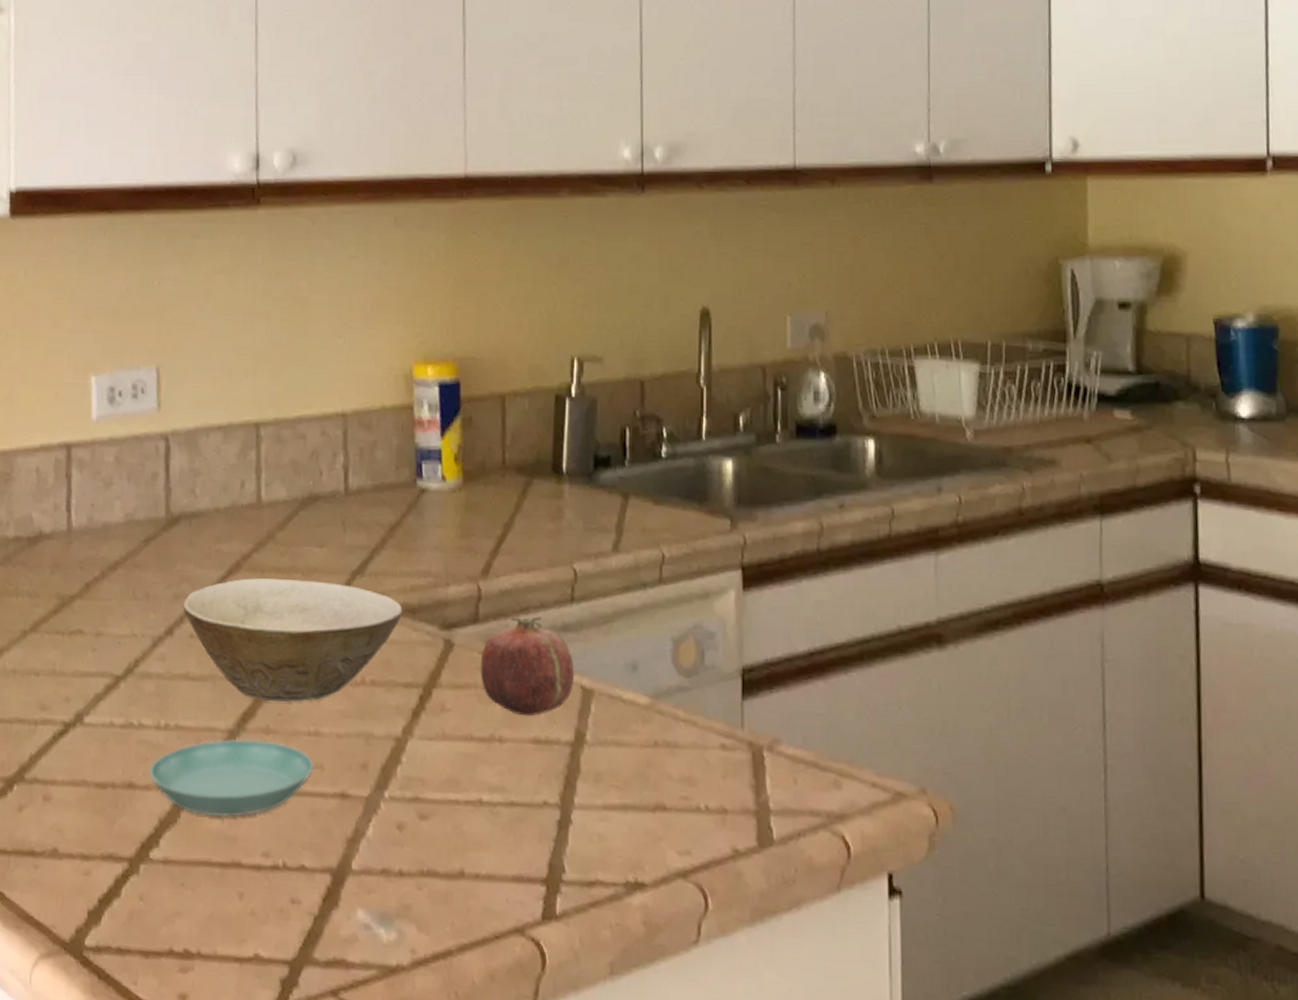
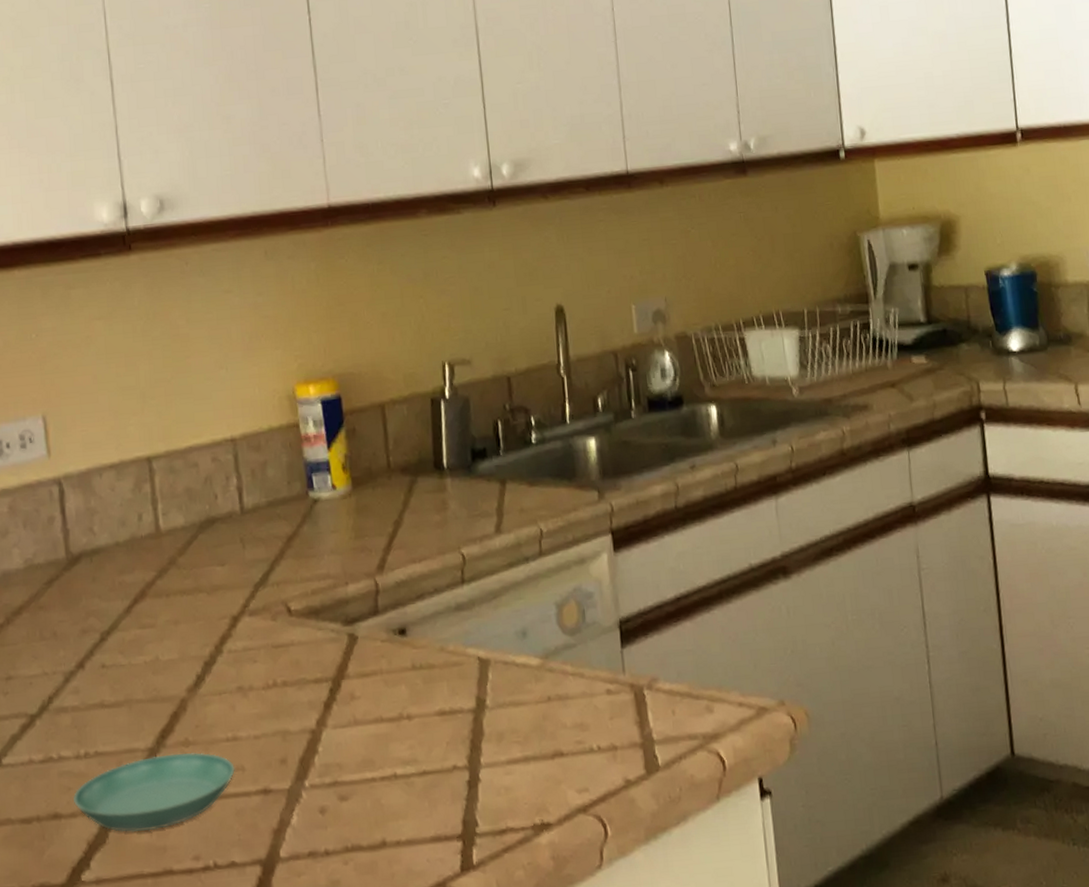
bowl: present [182,577,402,702] -> none [91,597,306,717]
fruit: present [480,616,575,717] -> none [383,601,472,692]

